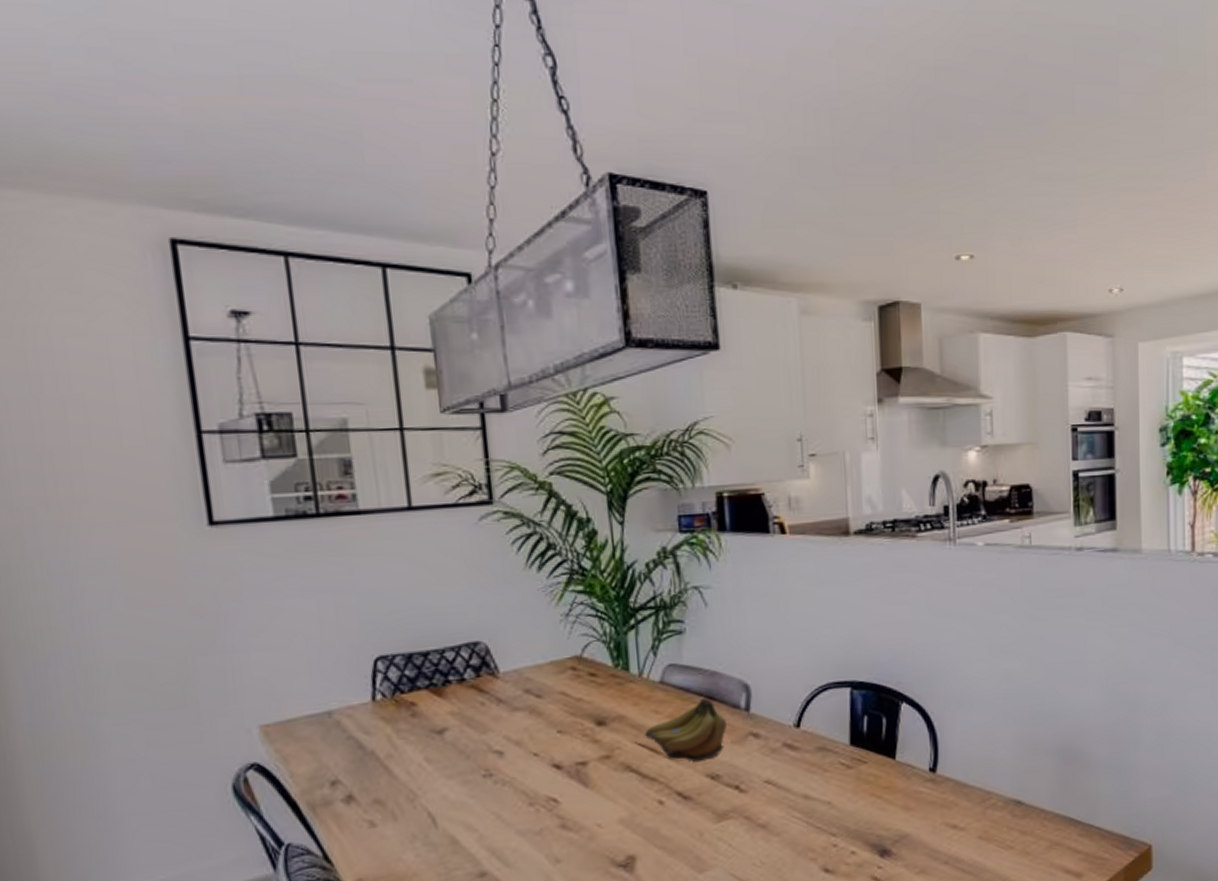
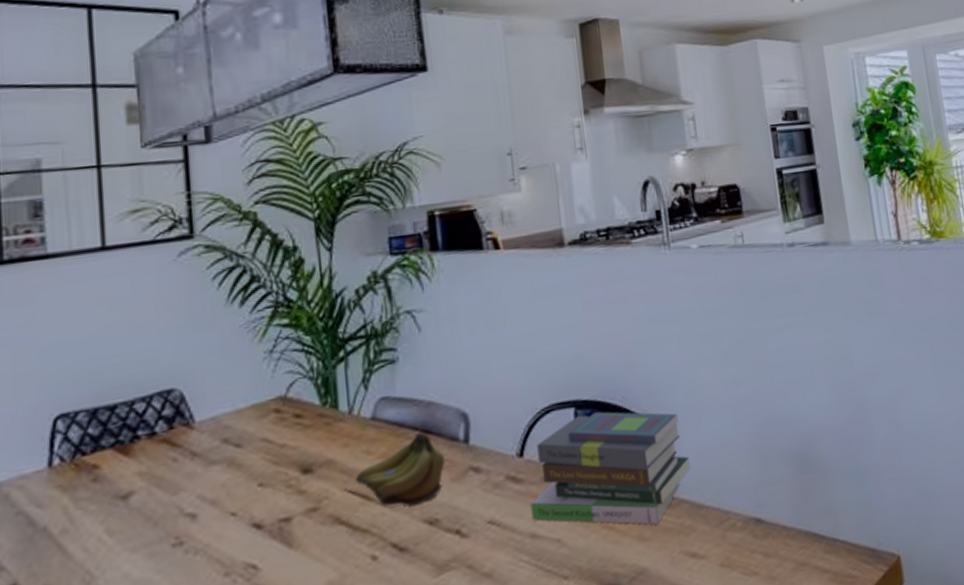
books: none [804,693,958,798] -> present [530,411,690,525]

